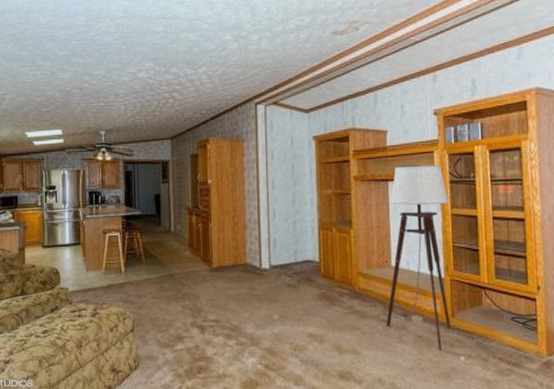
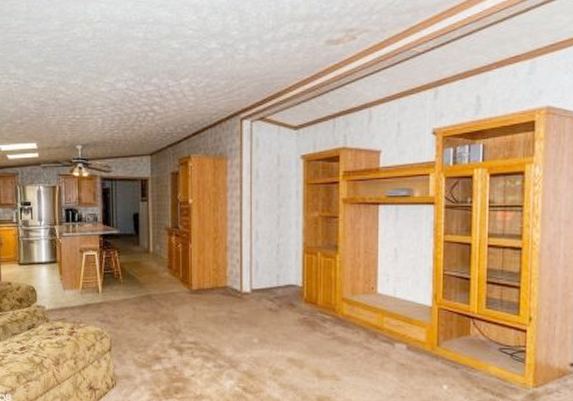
floor lamp: present [386,164,451,351] -> none [369,188,442,380]

